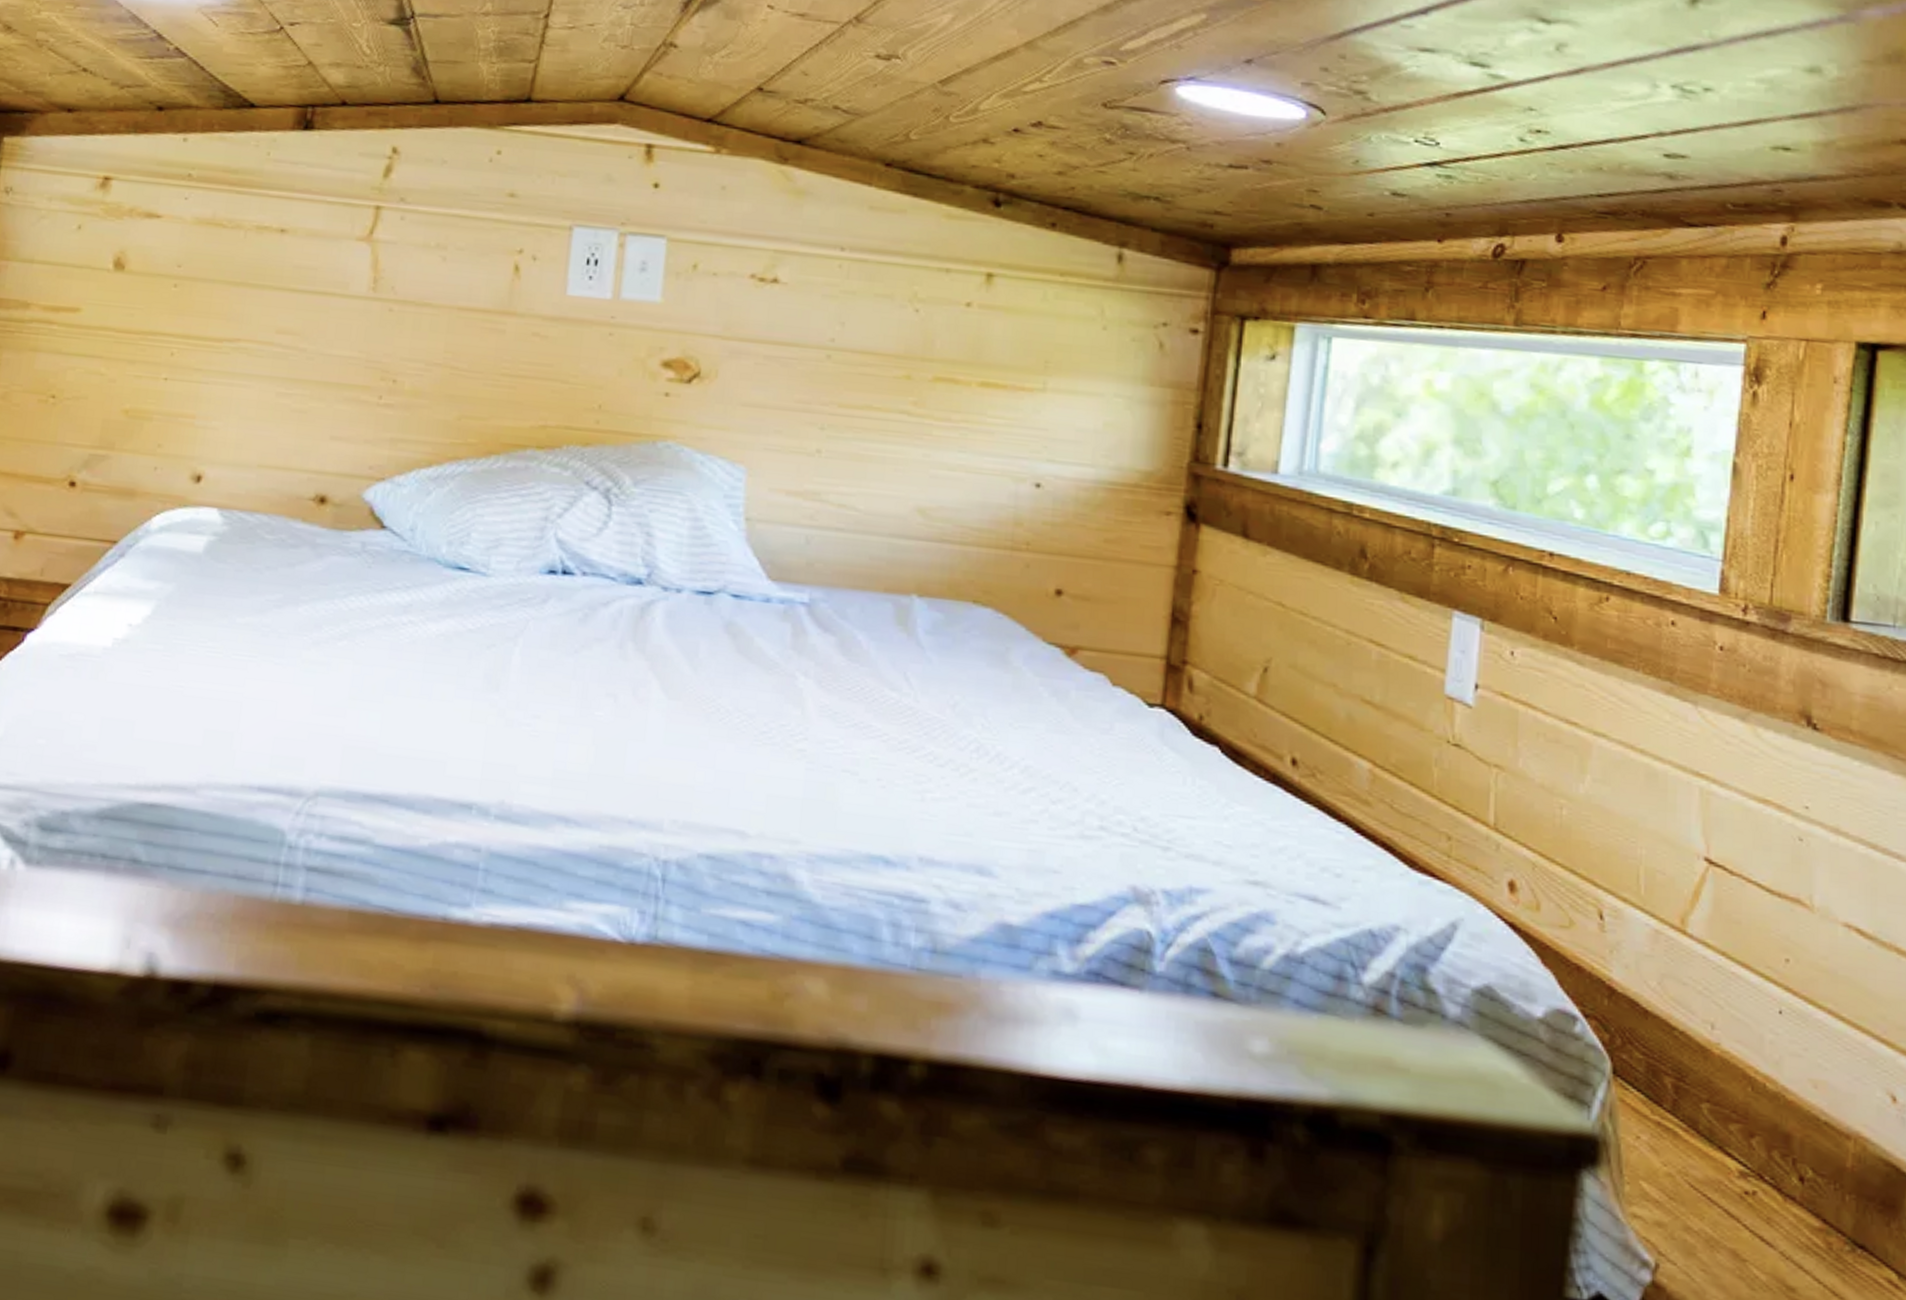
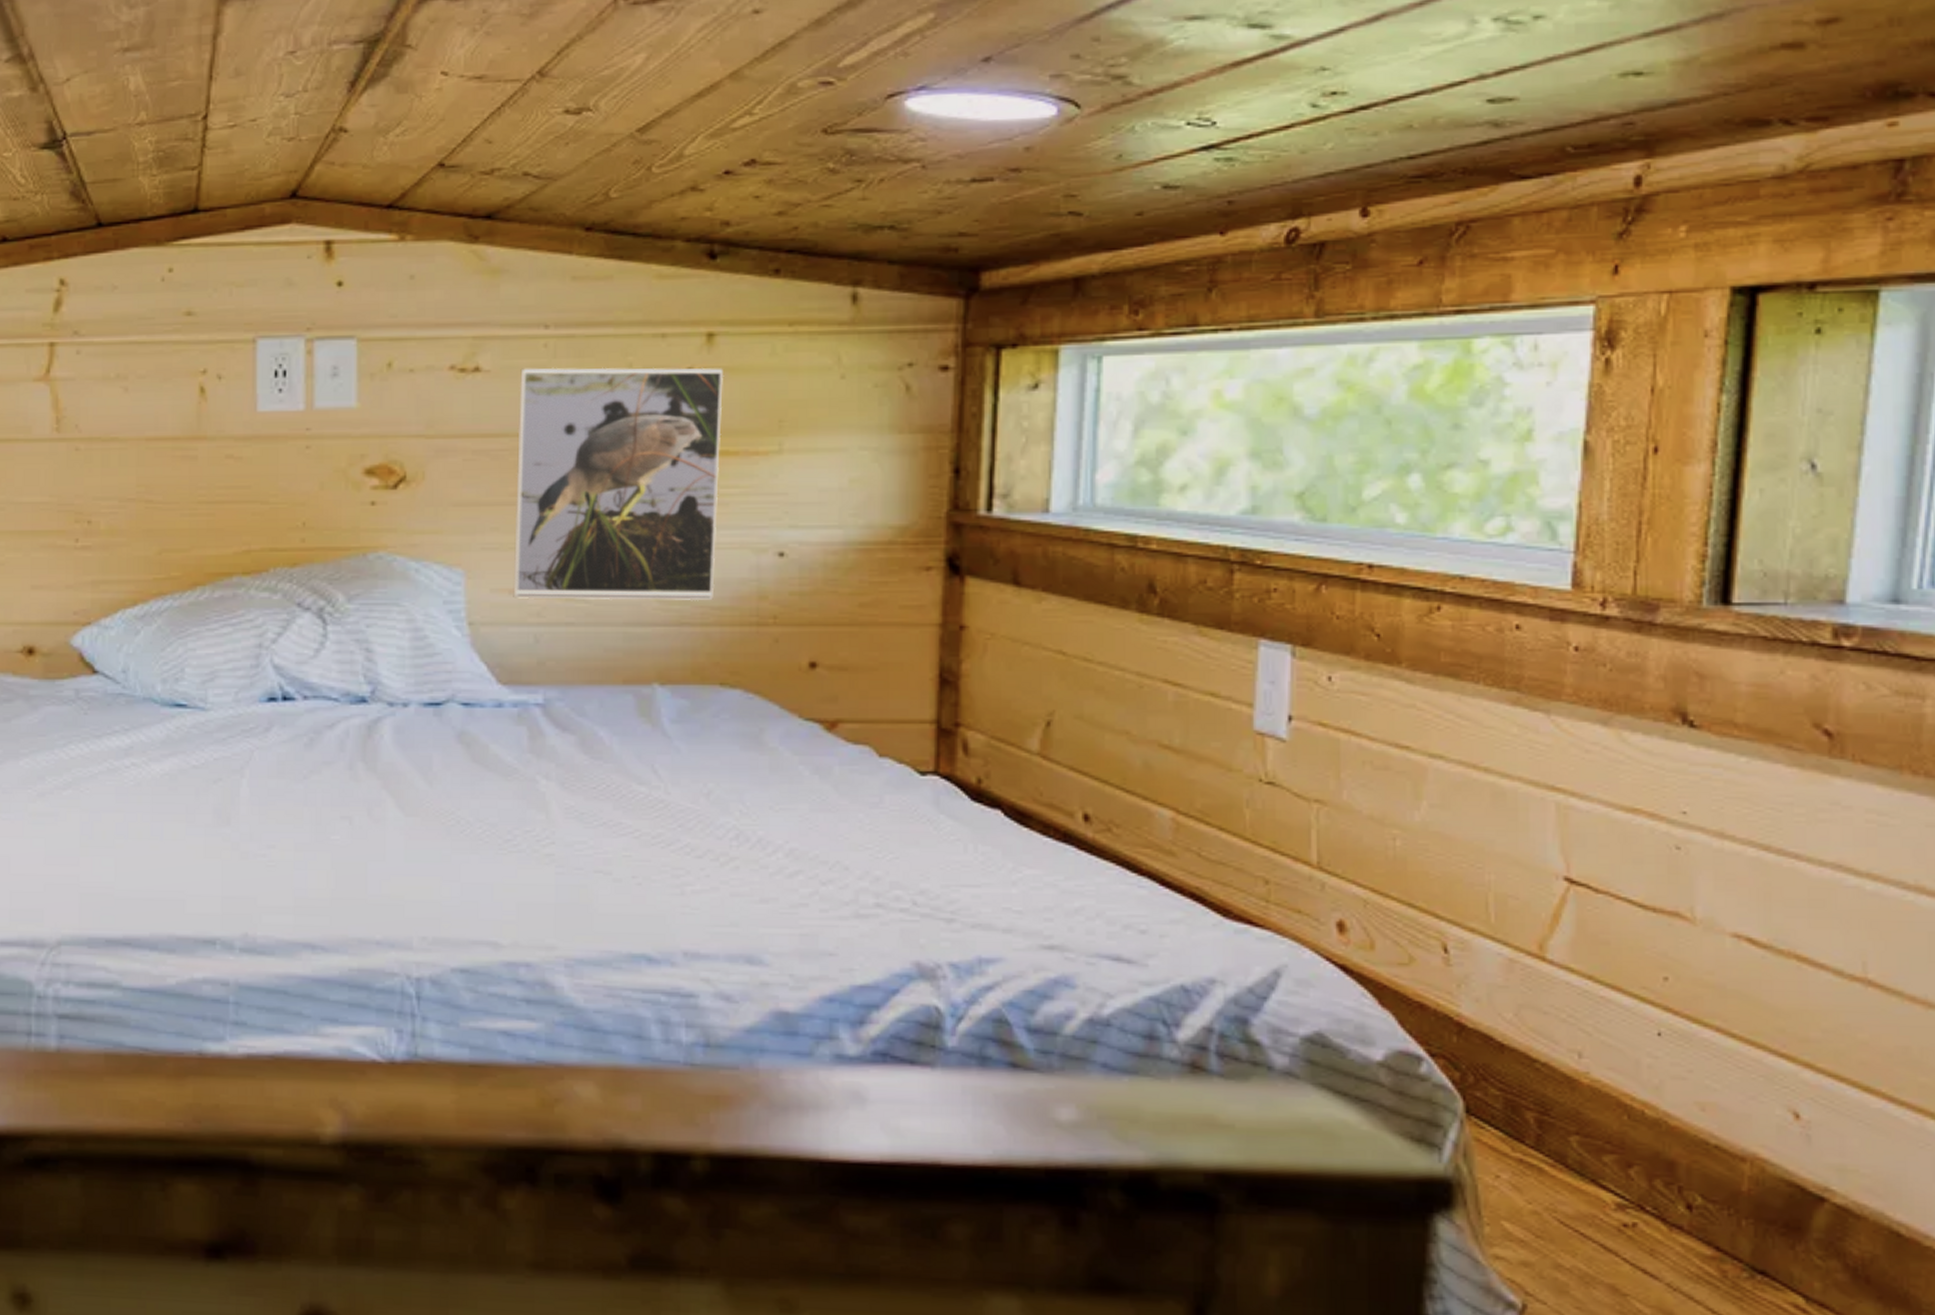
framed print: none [789,284,999,521] -> present [513,367,724,601]

